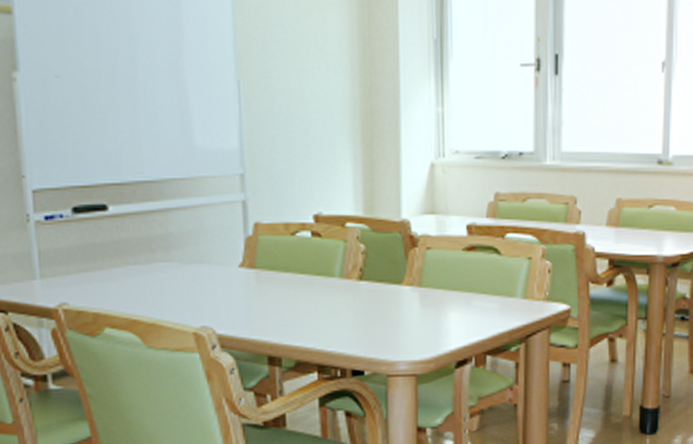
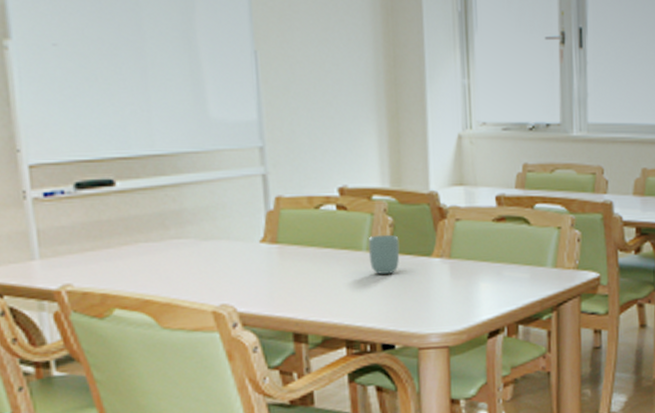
cup: none [340,261,371,301] -> present [368,234,400,274]

